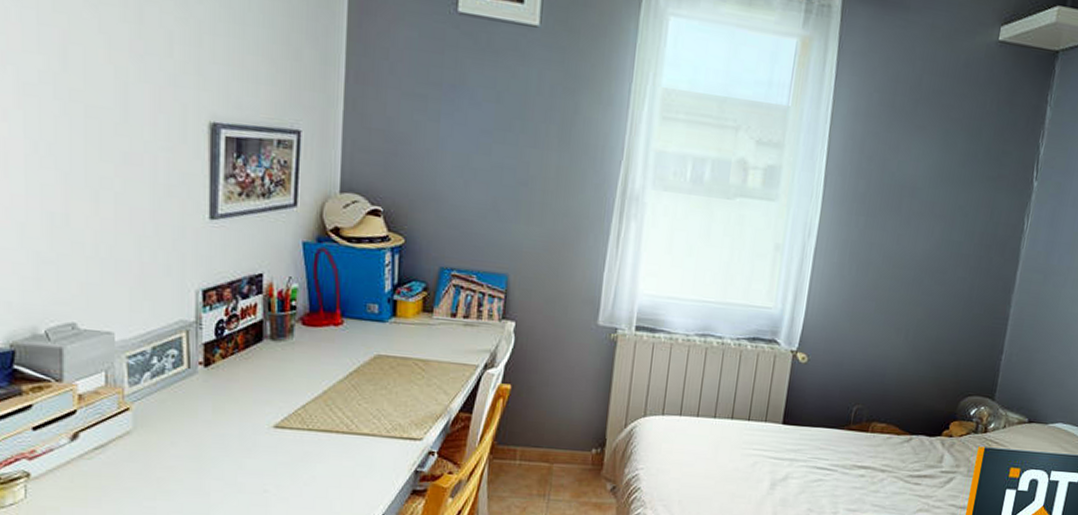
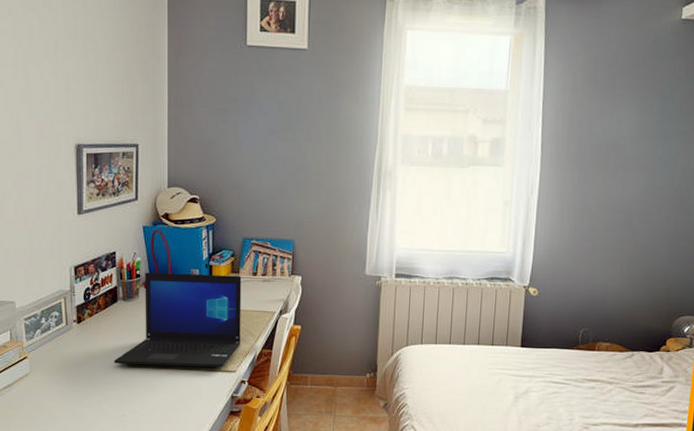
laptop: none [255,303,436,433] -> present [114,272,242,367]

